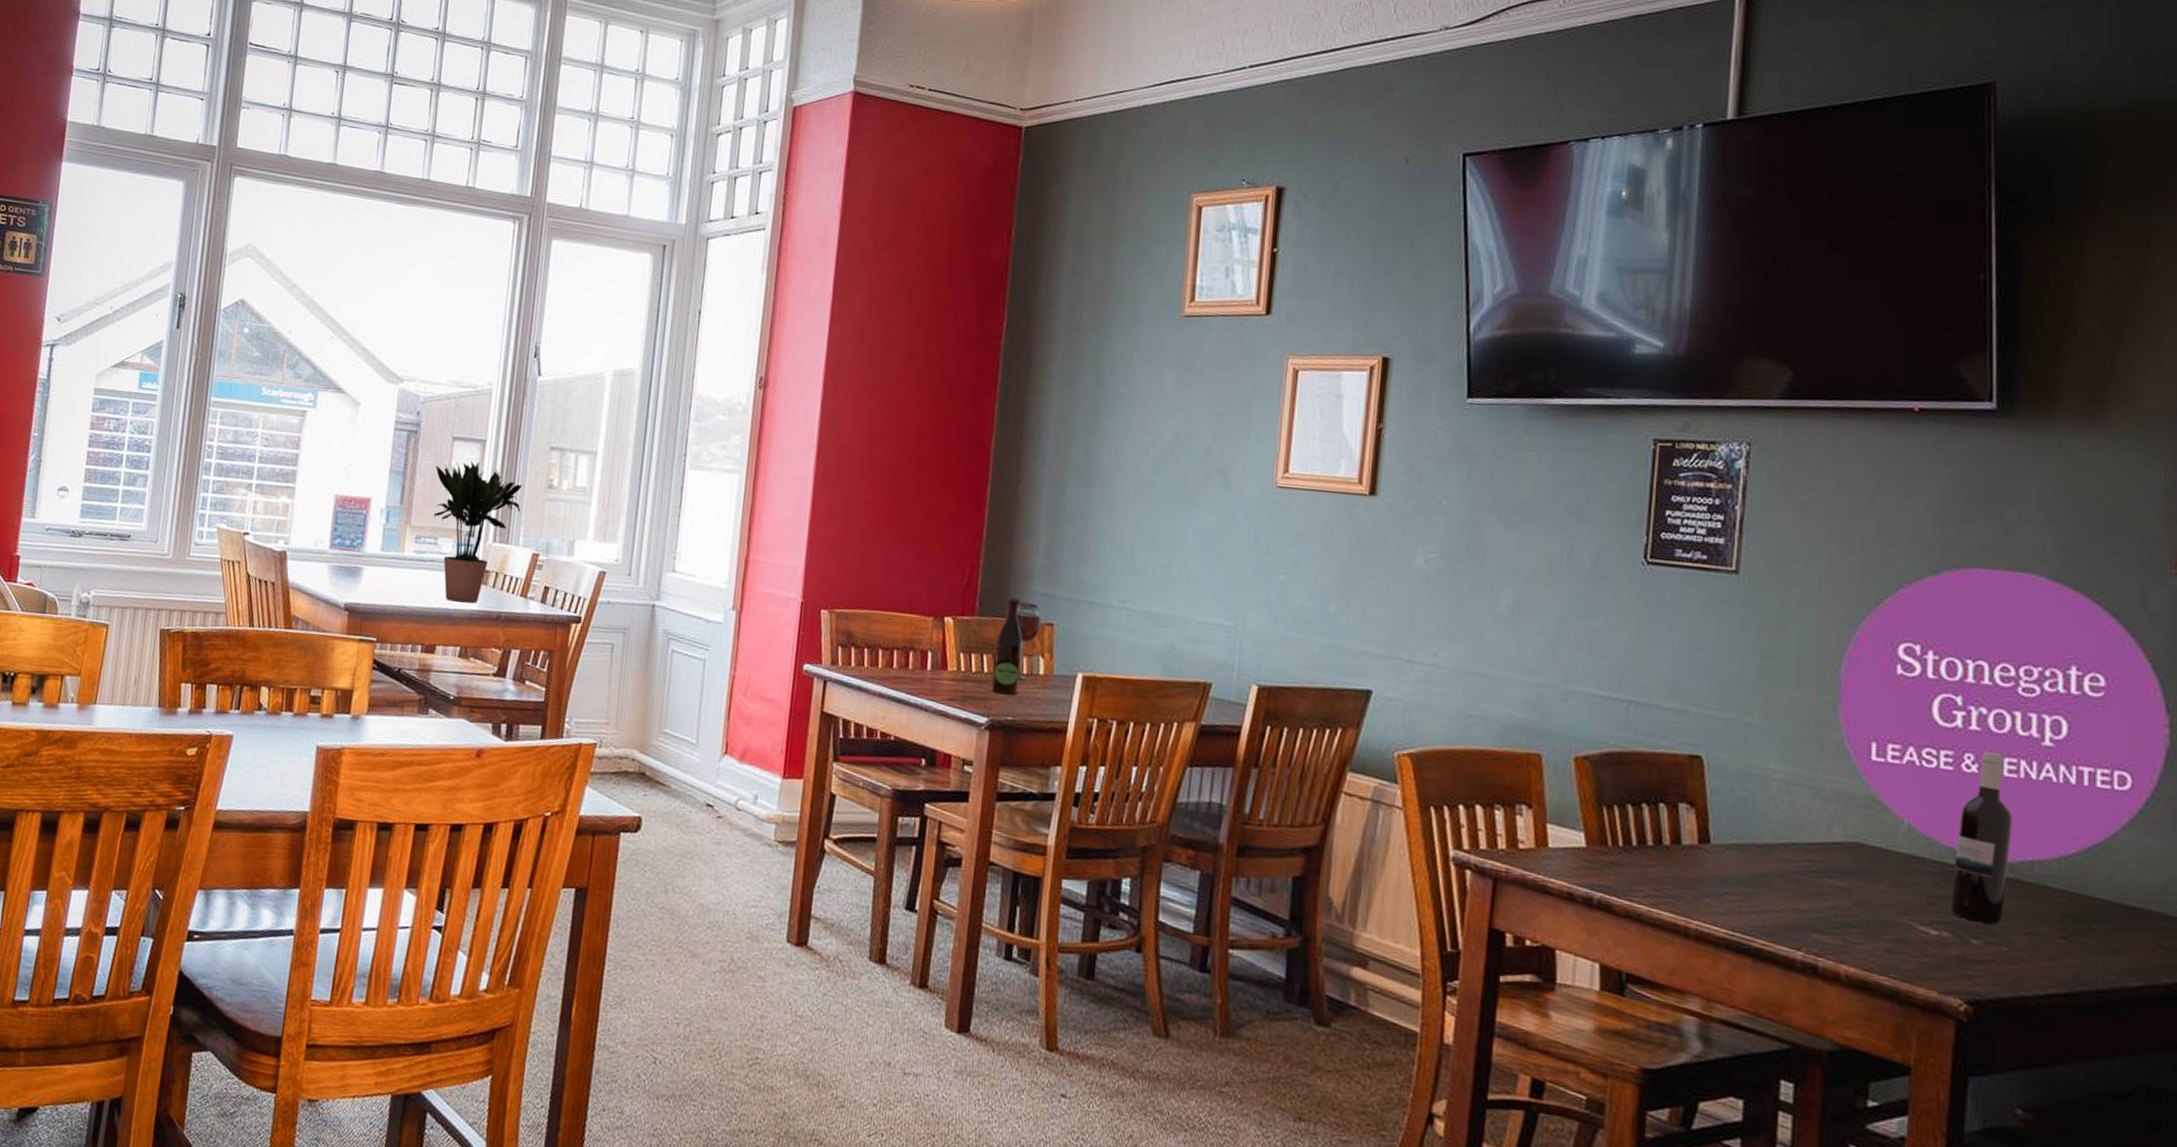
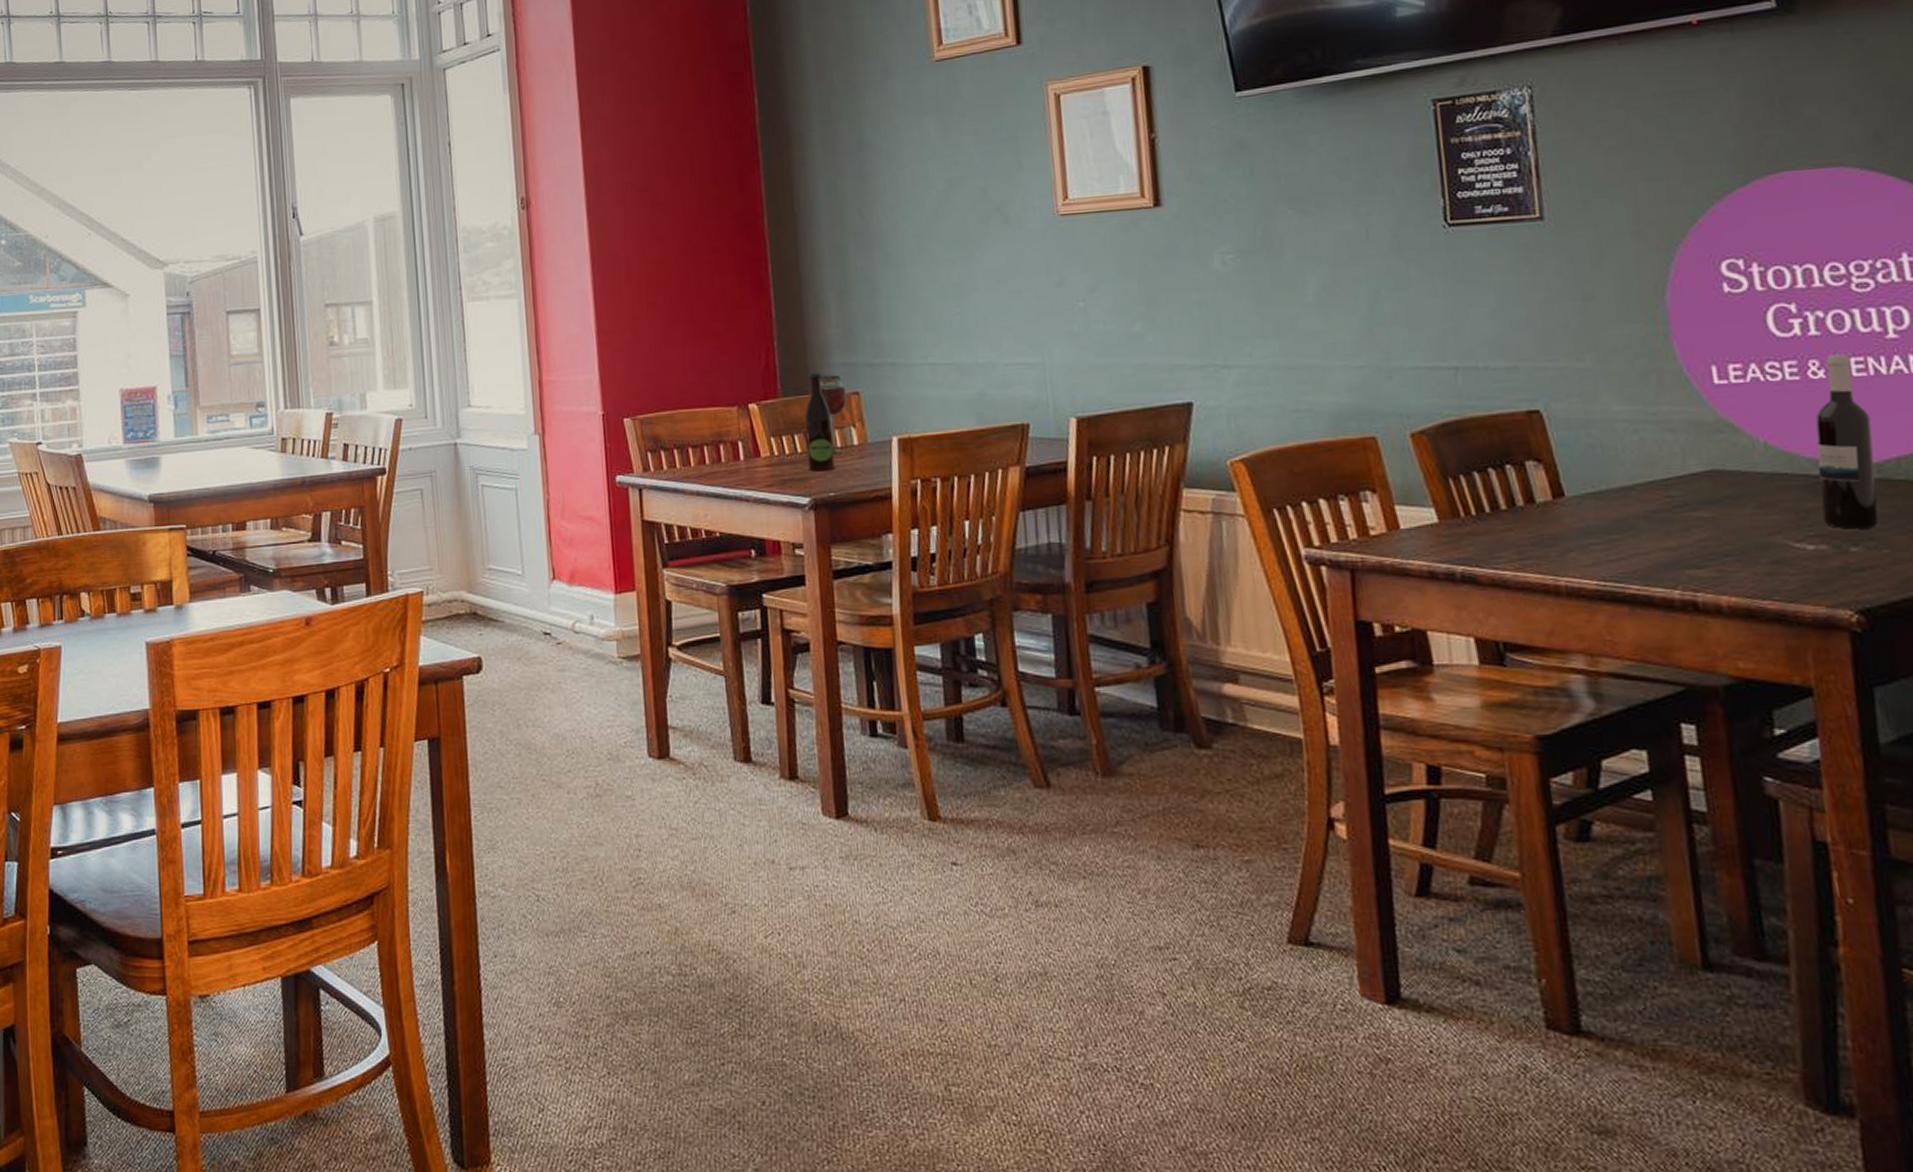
potted plant: present [434,461,524,603] -> none [214,331,307,475]

